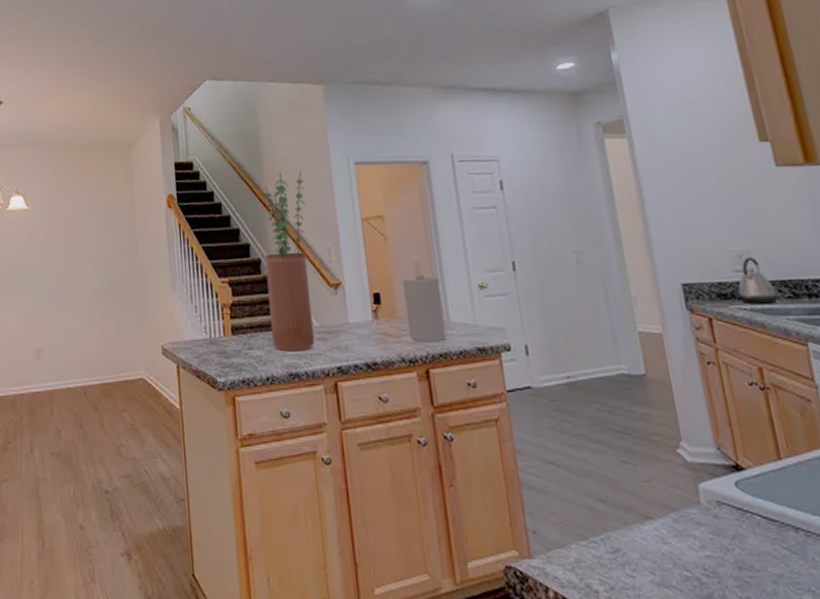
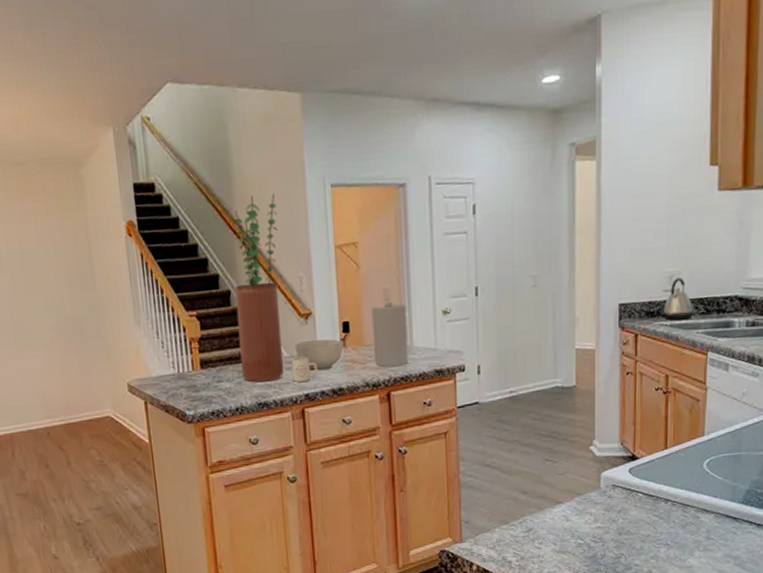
mug: none [322,327,349,354] -> present [291,356,317,383]
bowl: none [325,310,375,342] -> present [294,339,343,370]

